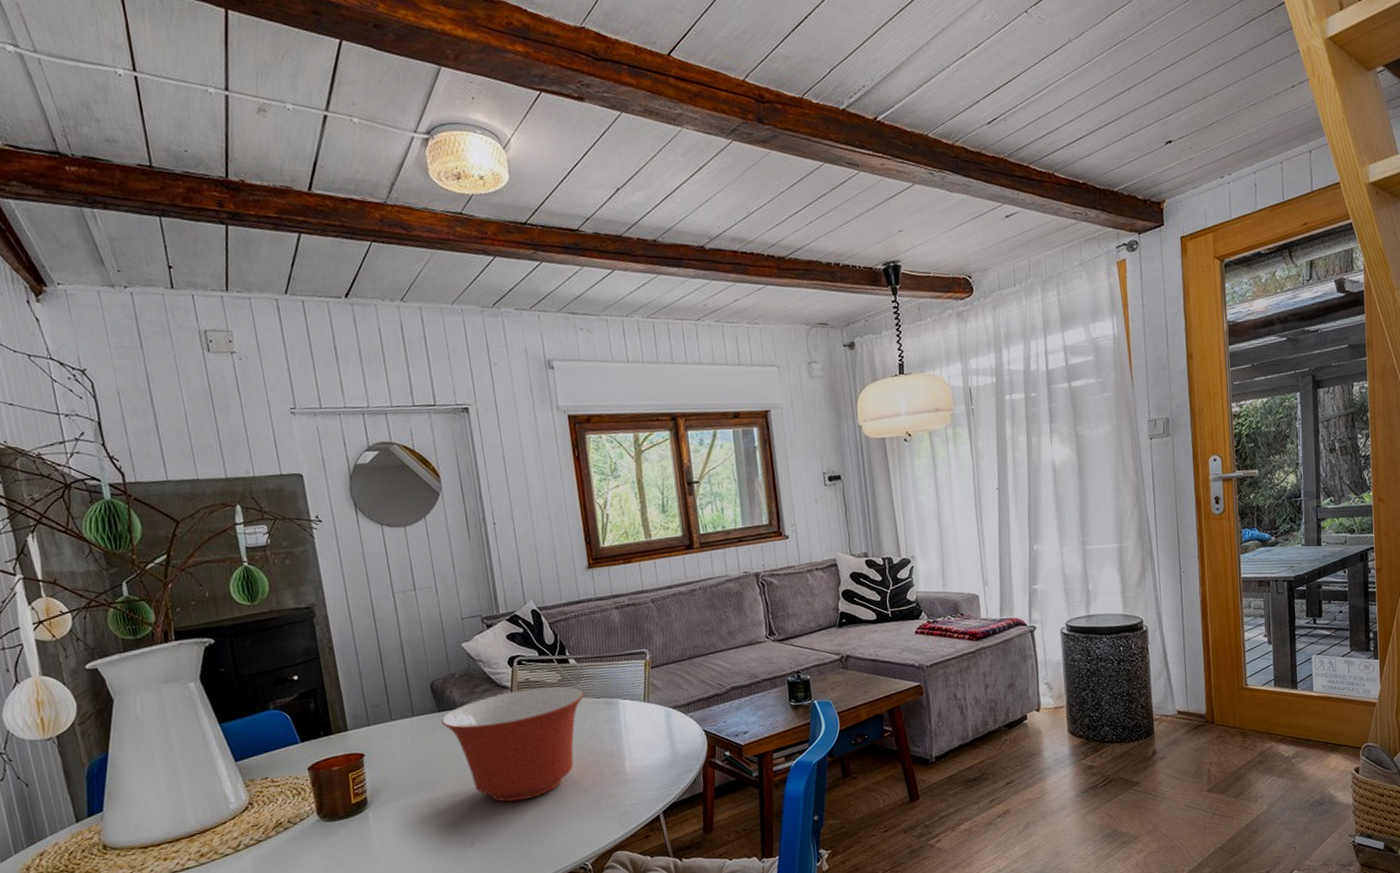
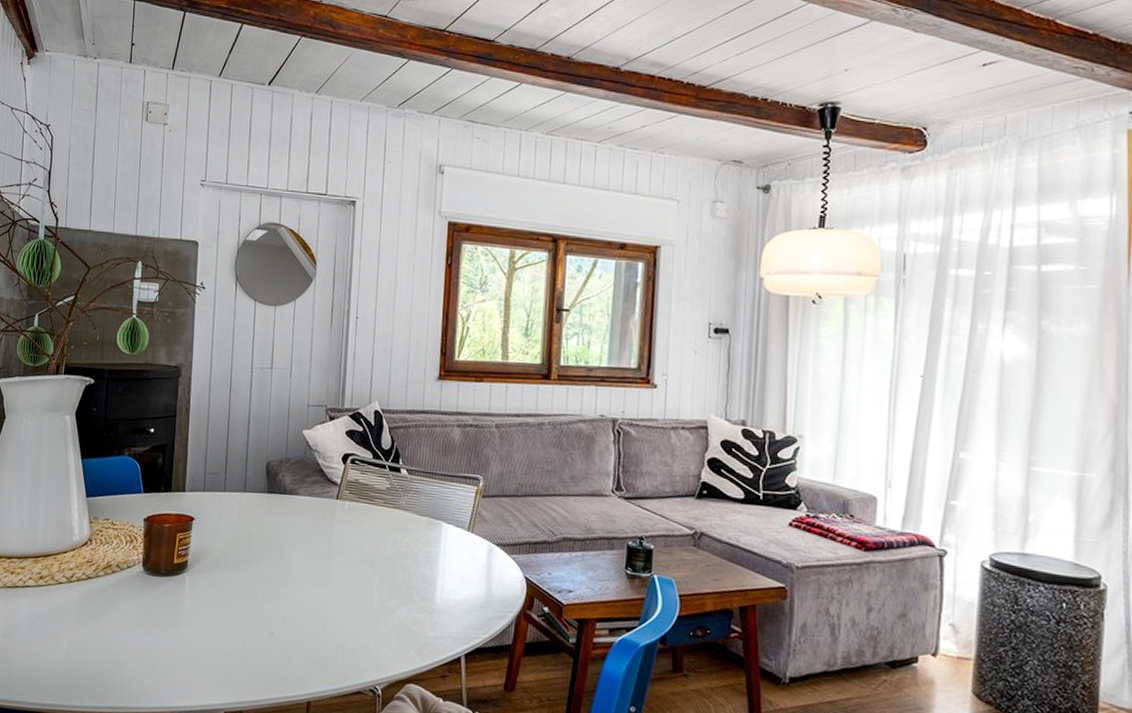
mixing bowl: present [441,686,585,802] -> none [269,489,410,604]

